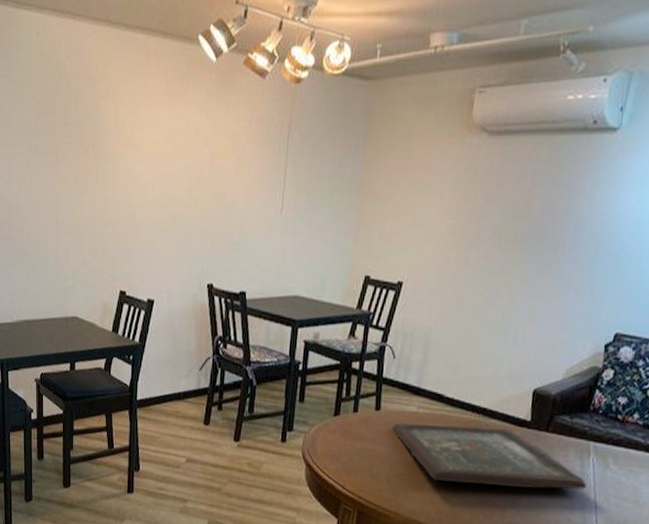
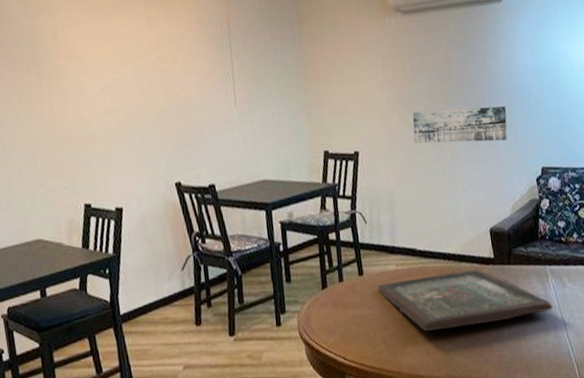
wall art: none [469,248,589,296] -> present [412,106,508,144]

